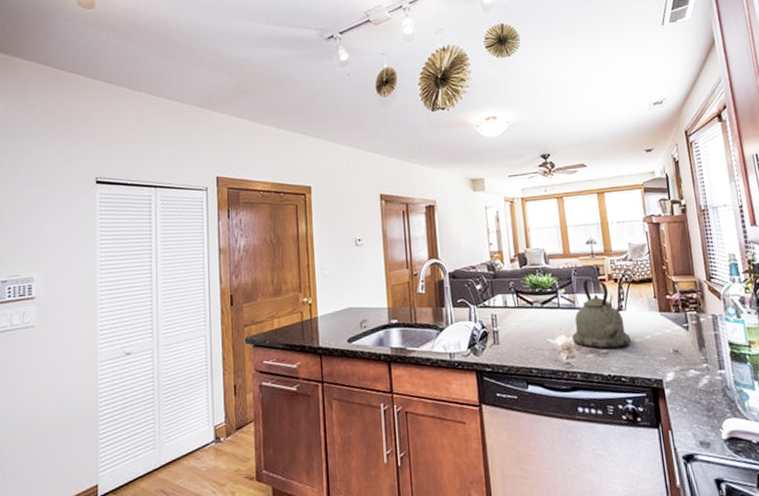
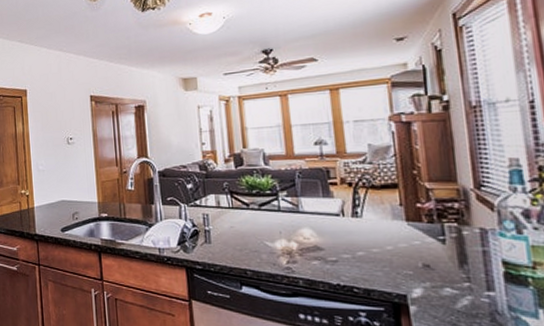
kettle: present [572,279,632,349] -> none [294,182,368,257]

